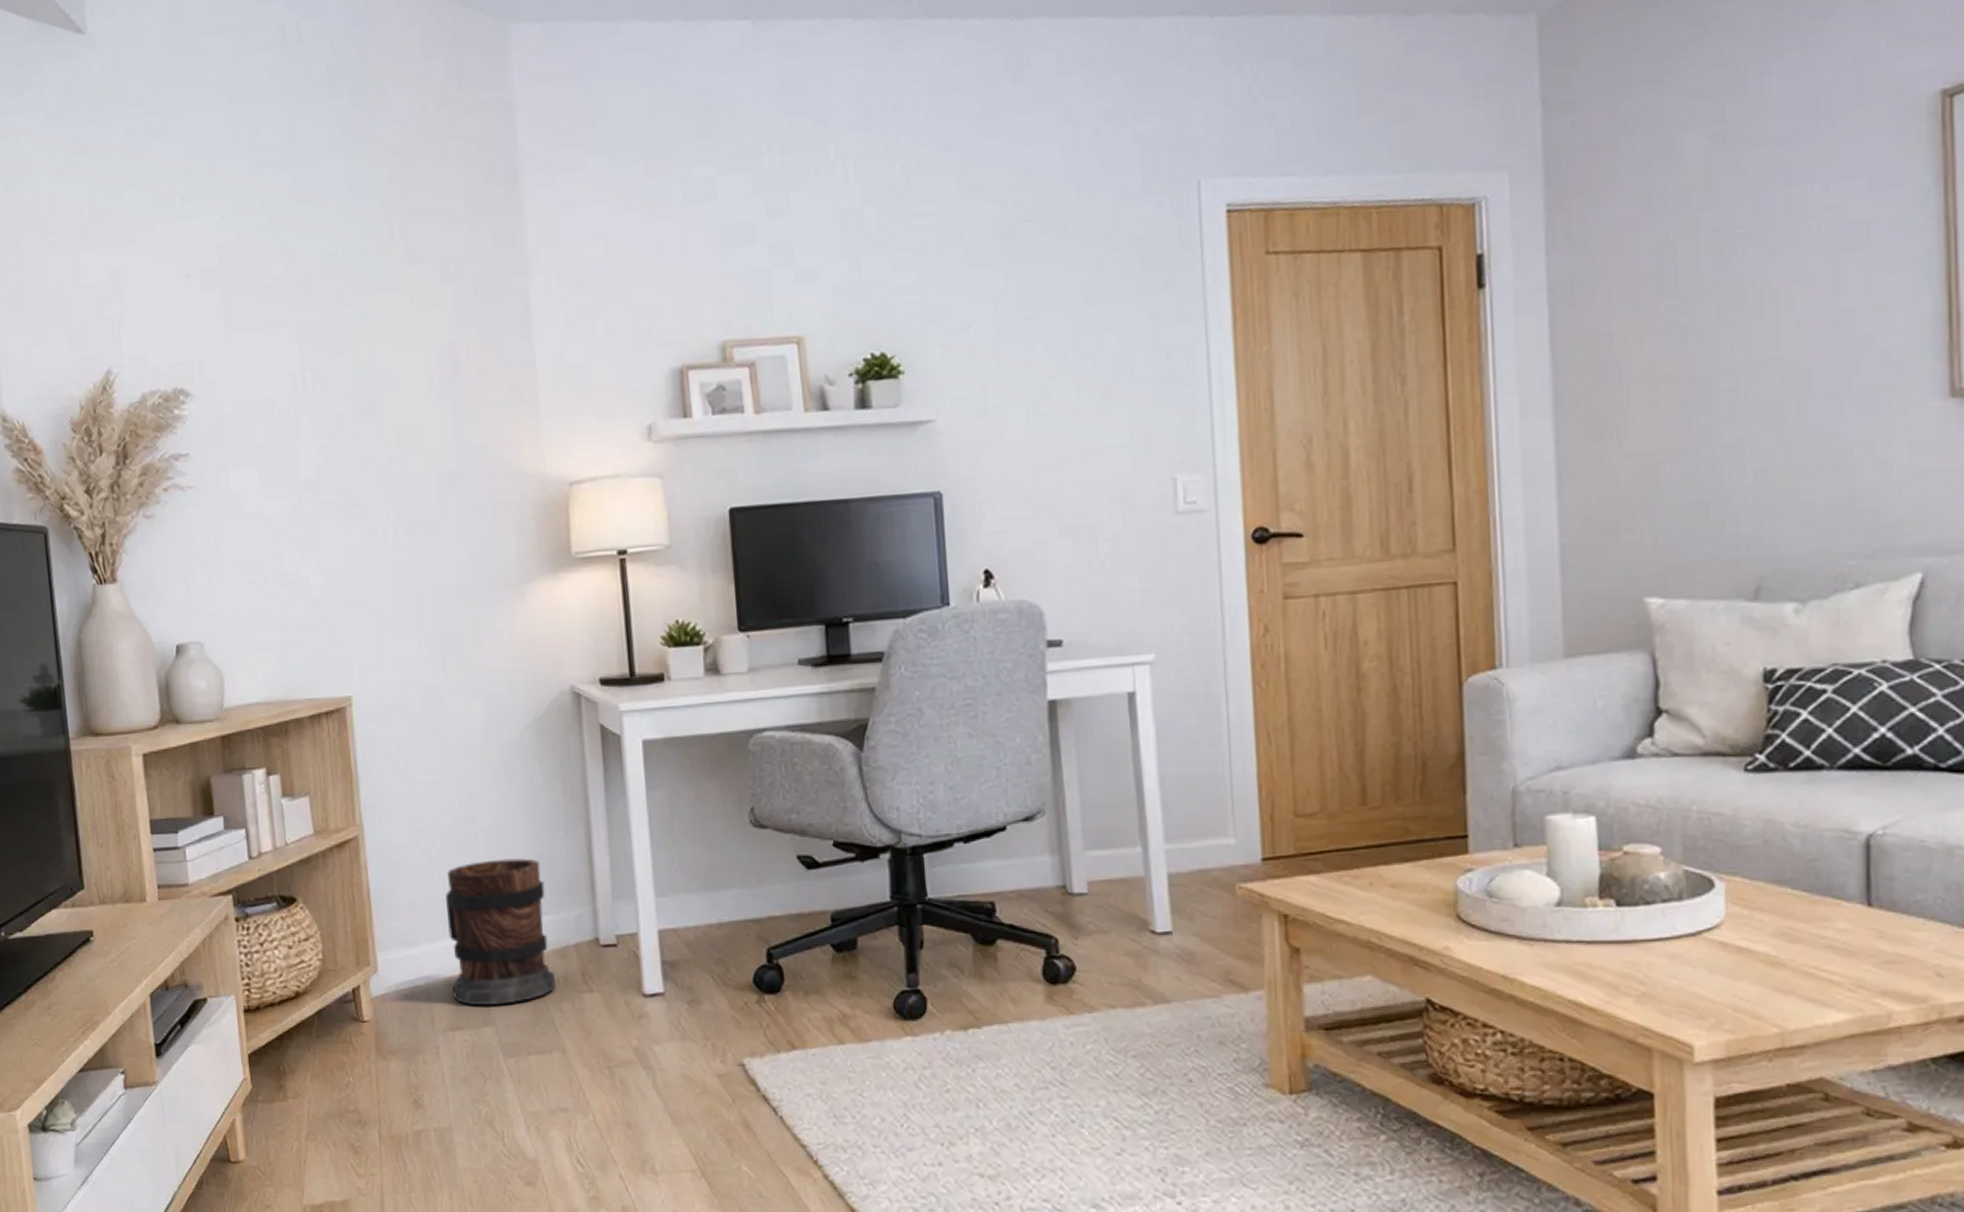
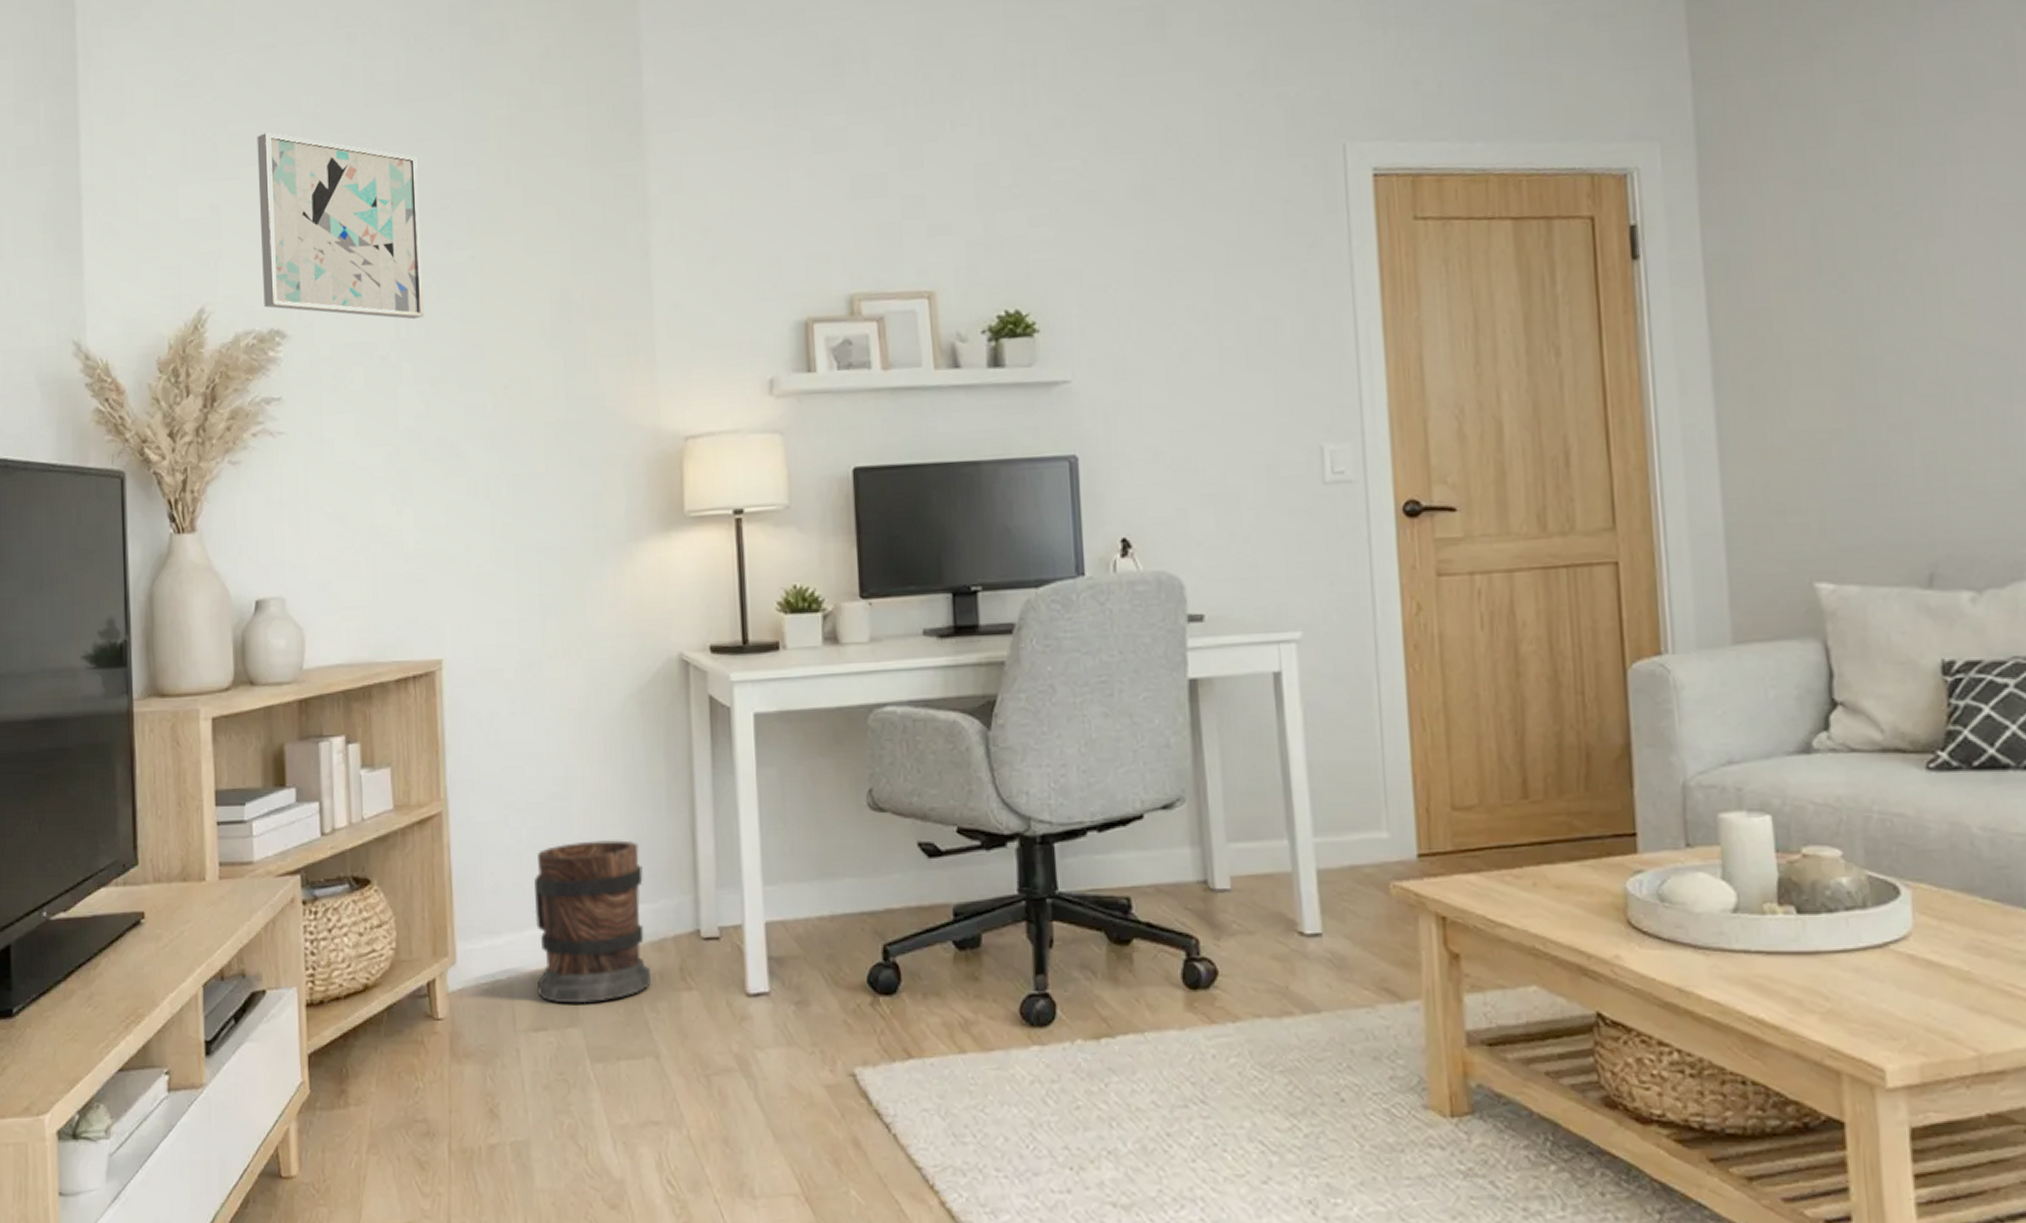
wall art: none [150,197,319,376] -> present [257,132,425,320]

